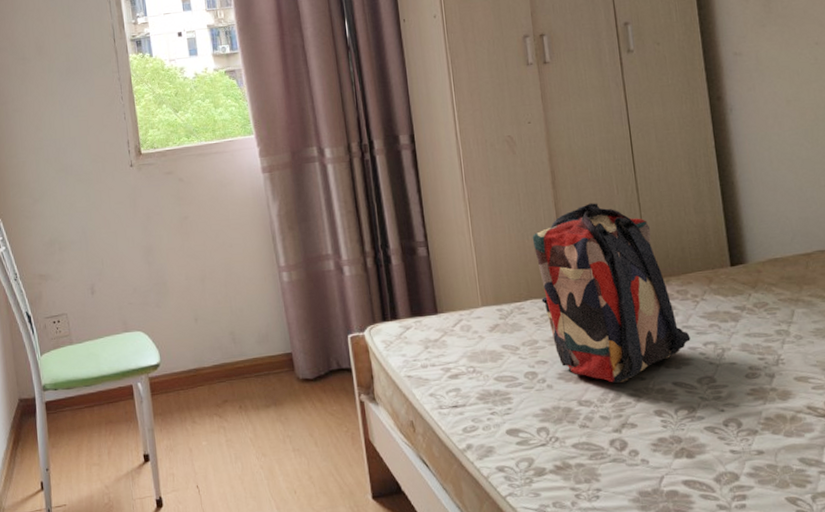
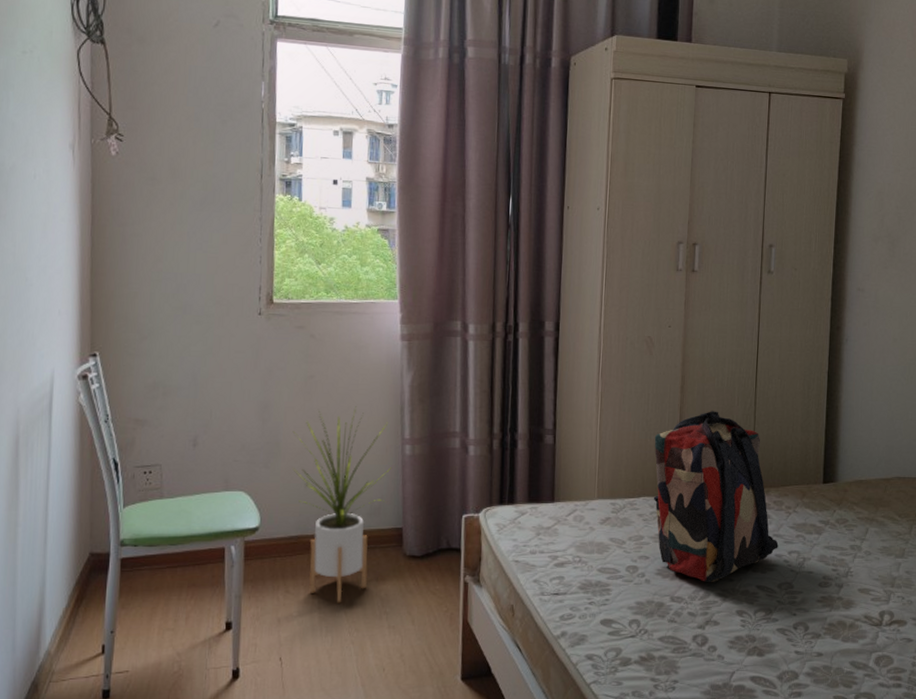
house plant: none [176,240,272,430] -> present [292,406,391,603]

